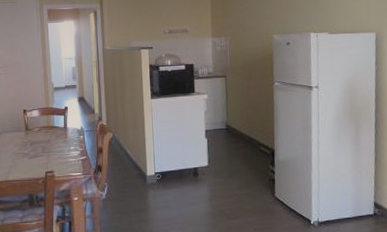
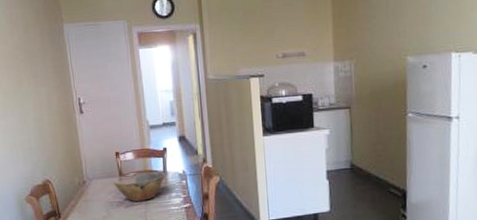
bowl: none [20,127,65,153] -> present [113,172,165,202]

